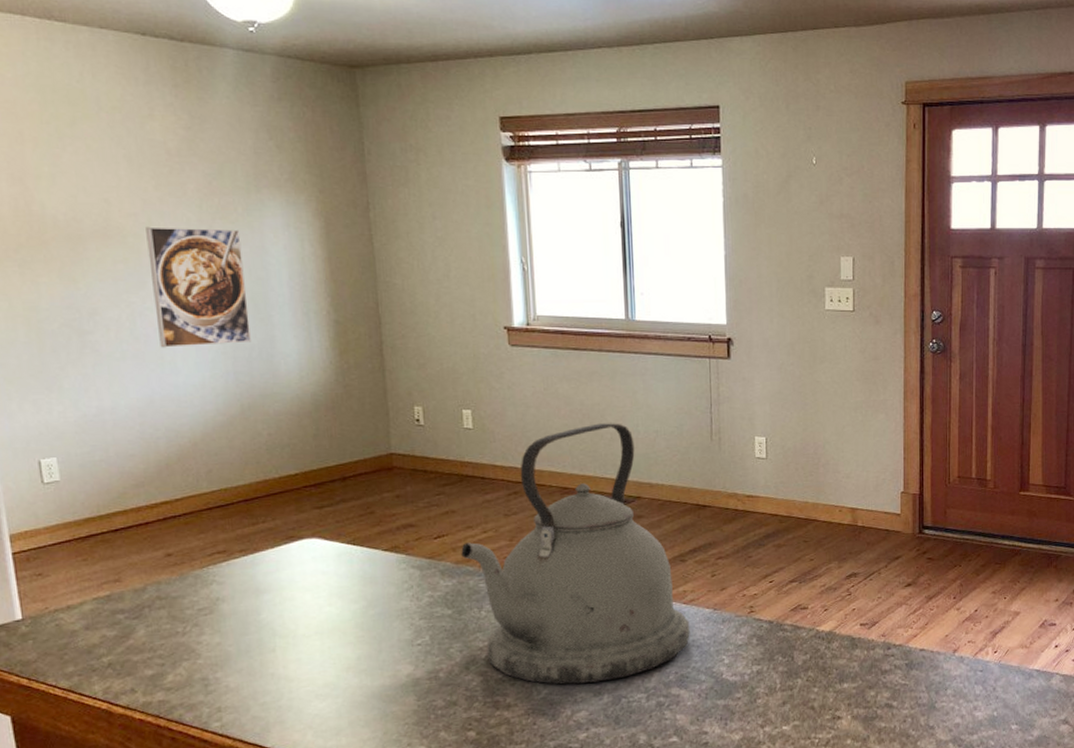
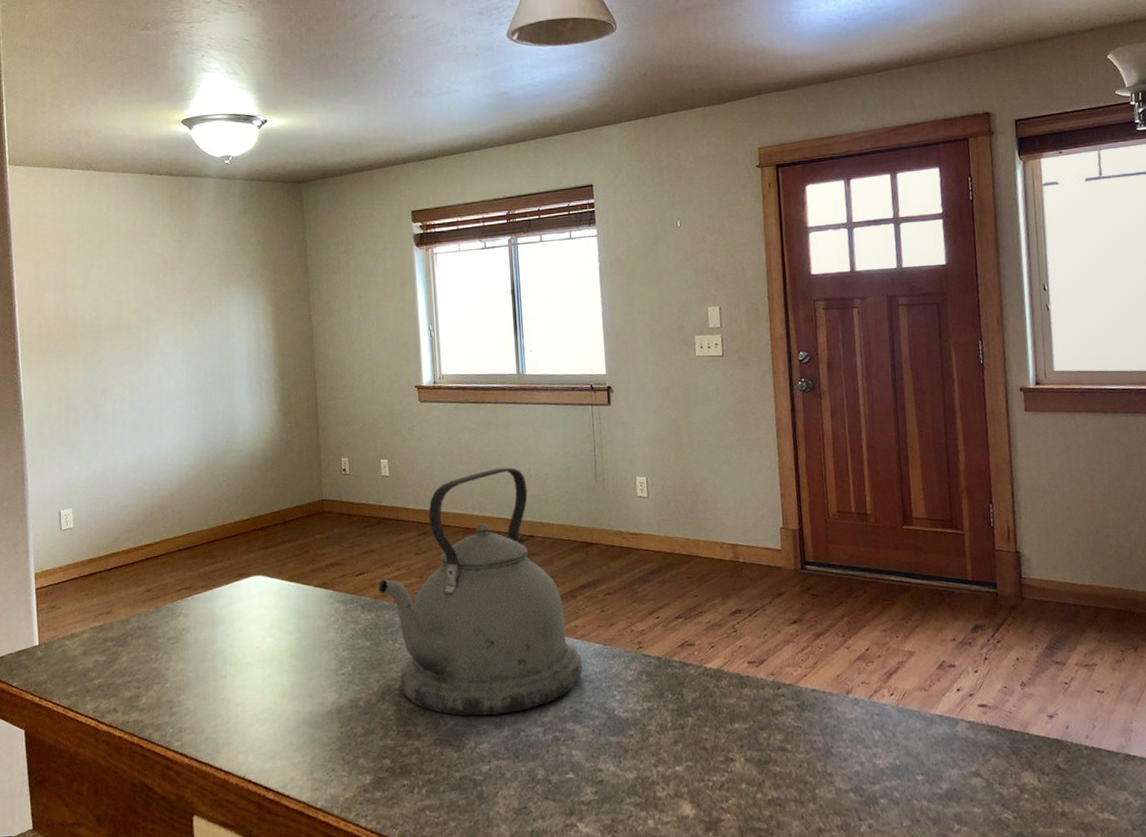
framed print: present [146,226,251,348] -> none [145,317,217,416]

